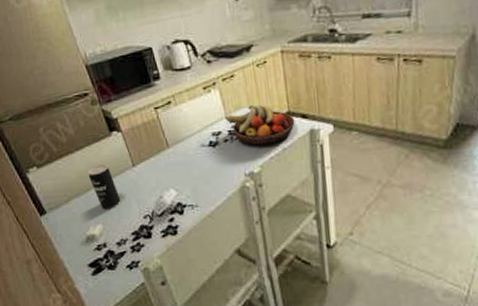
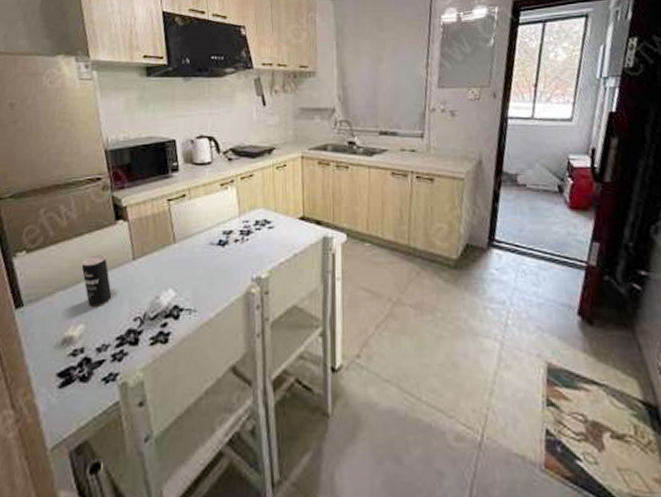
fruit bowl: present [224,105,295,145] -> none [238,206,309,248]

